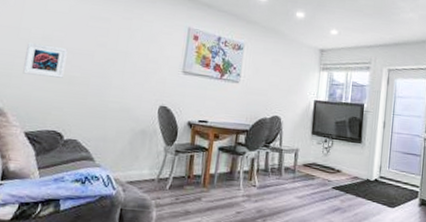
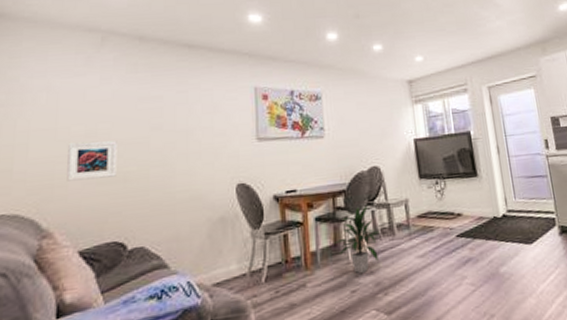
indoor plant: none [230,146,269,200] -> present [334,206,379,274]

